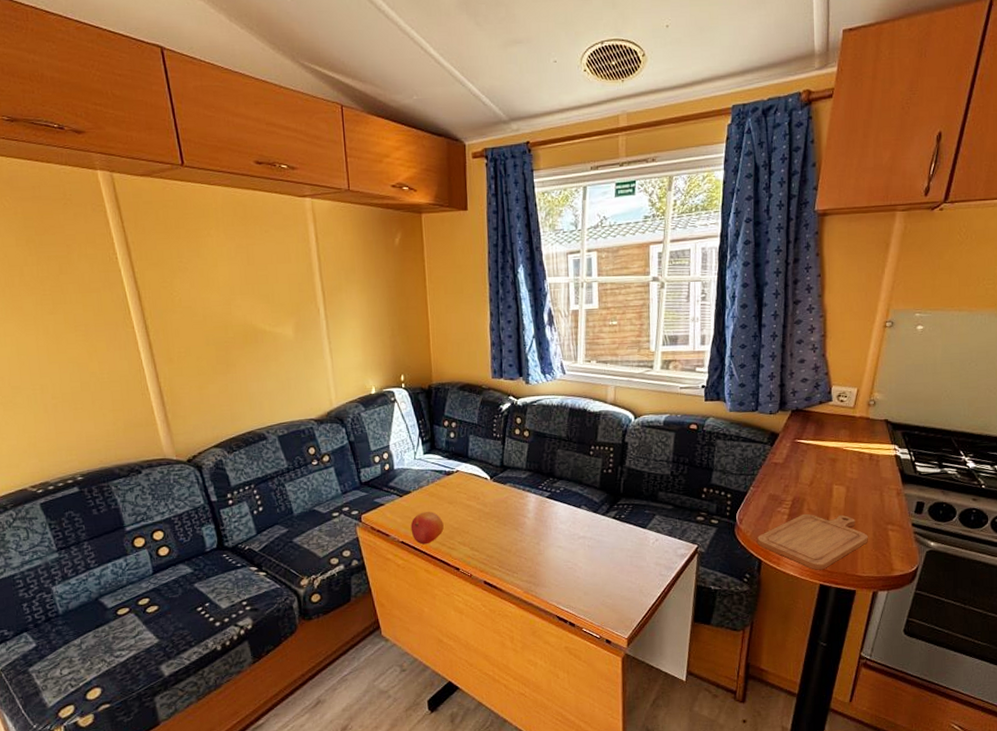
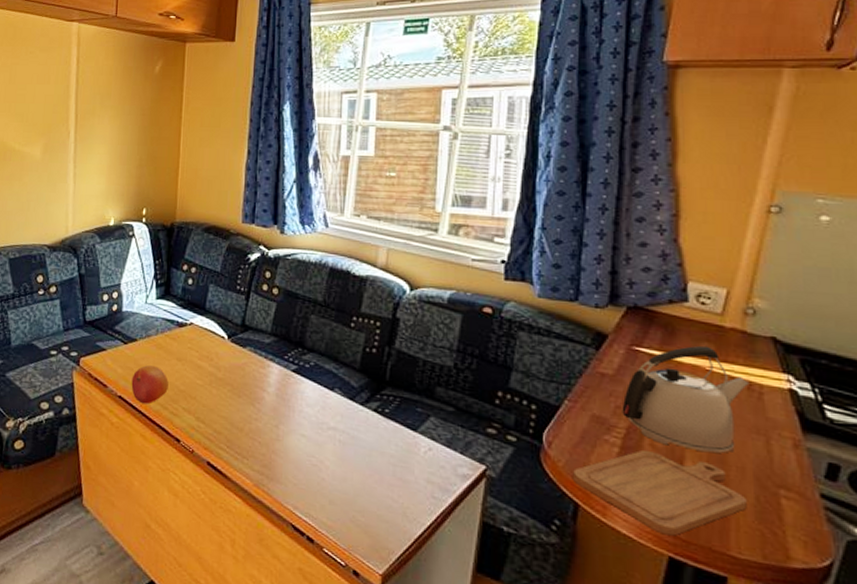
kettle: none [789,432,871,509] -> present [622,345,749,453]

